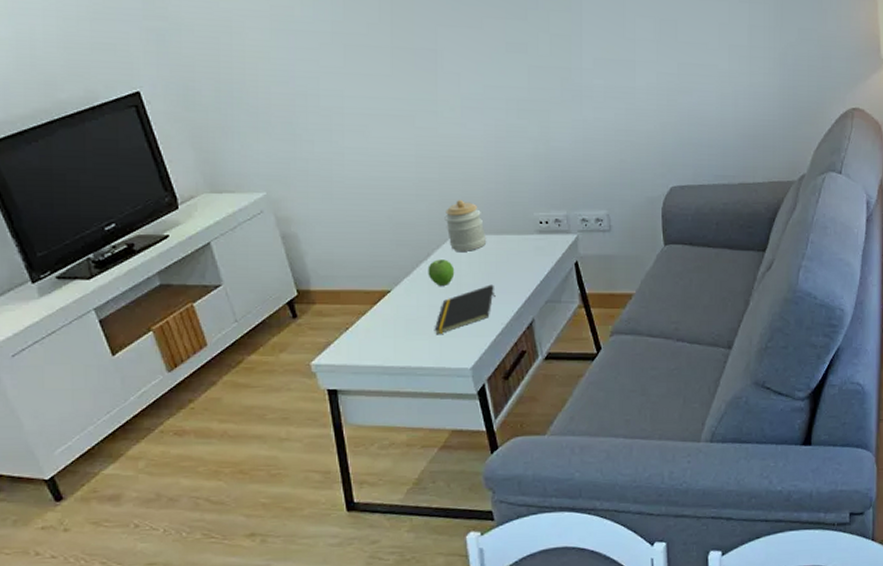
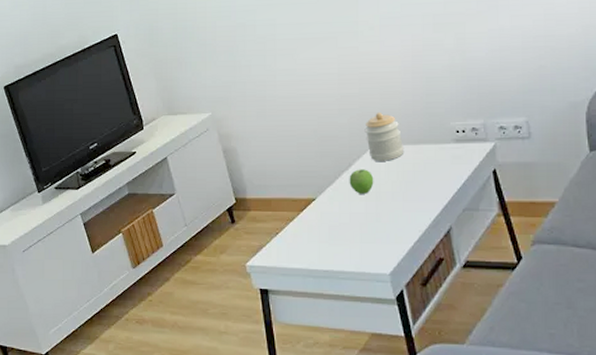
notepad: present [434,284,496,335] -> none [355,193,413,241]

